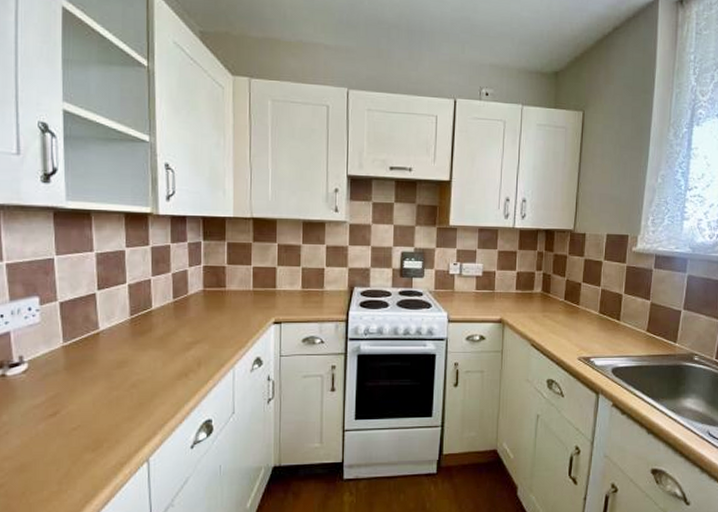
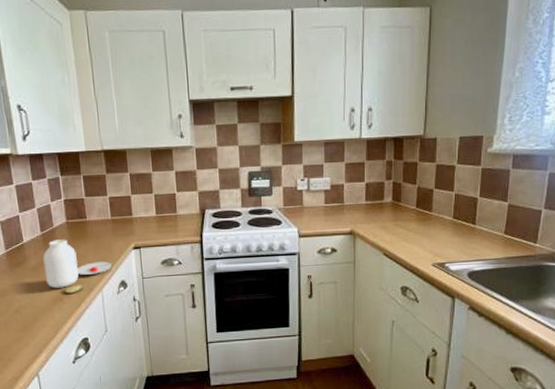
jar: none [171,308,251,369] -> present [43,239,115,294]

